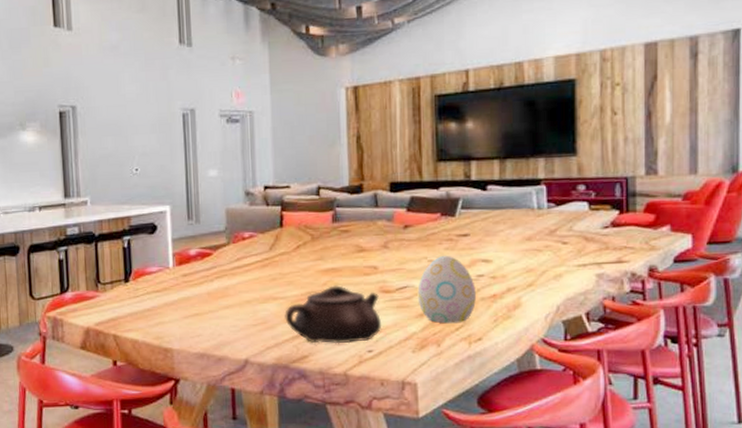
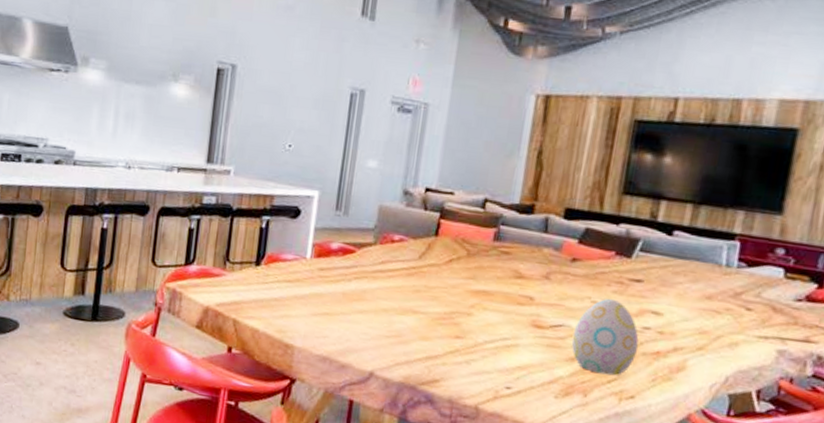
teapot: present [285,285,381,344] -> none [421,309,529,376]

